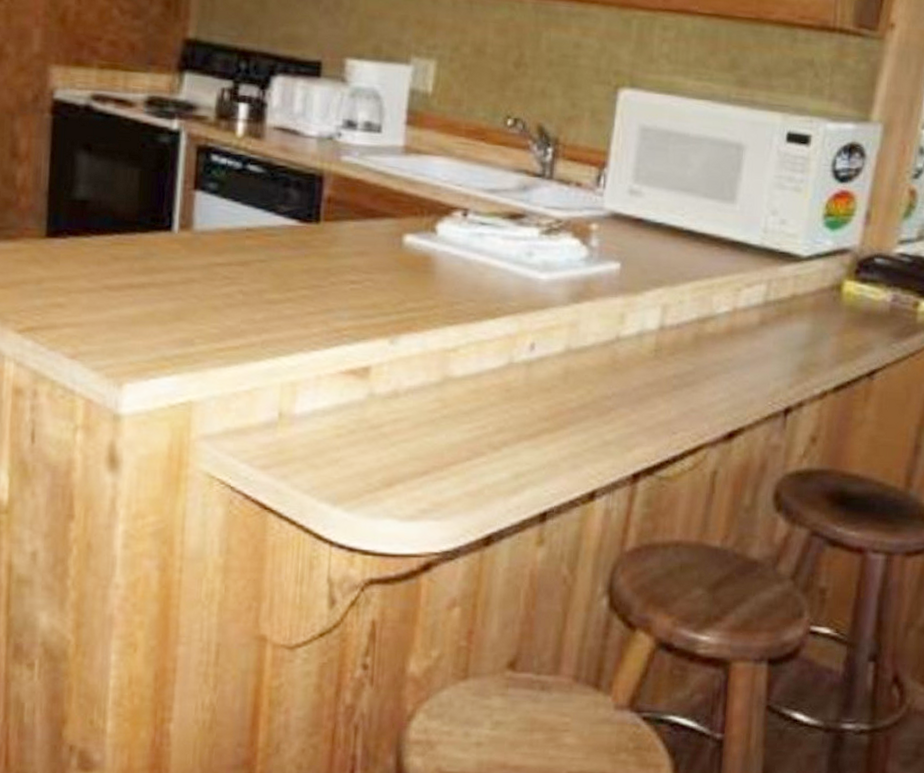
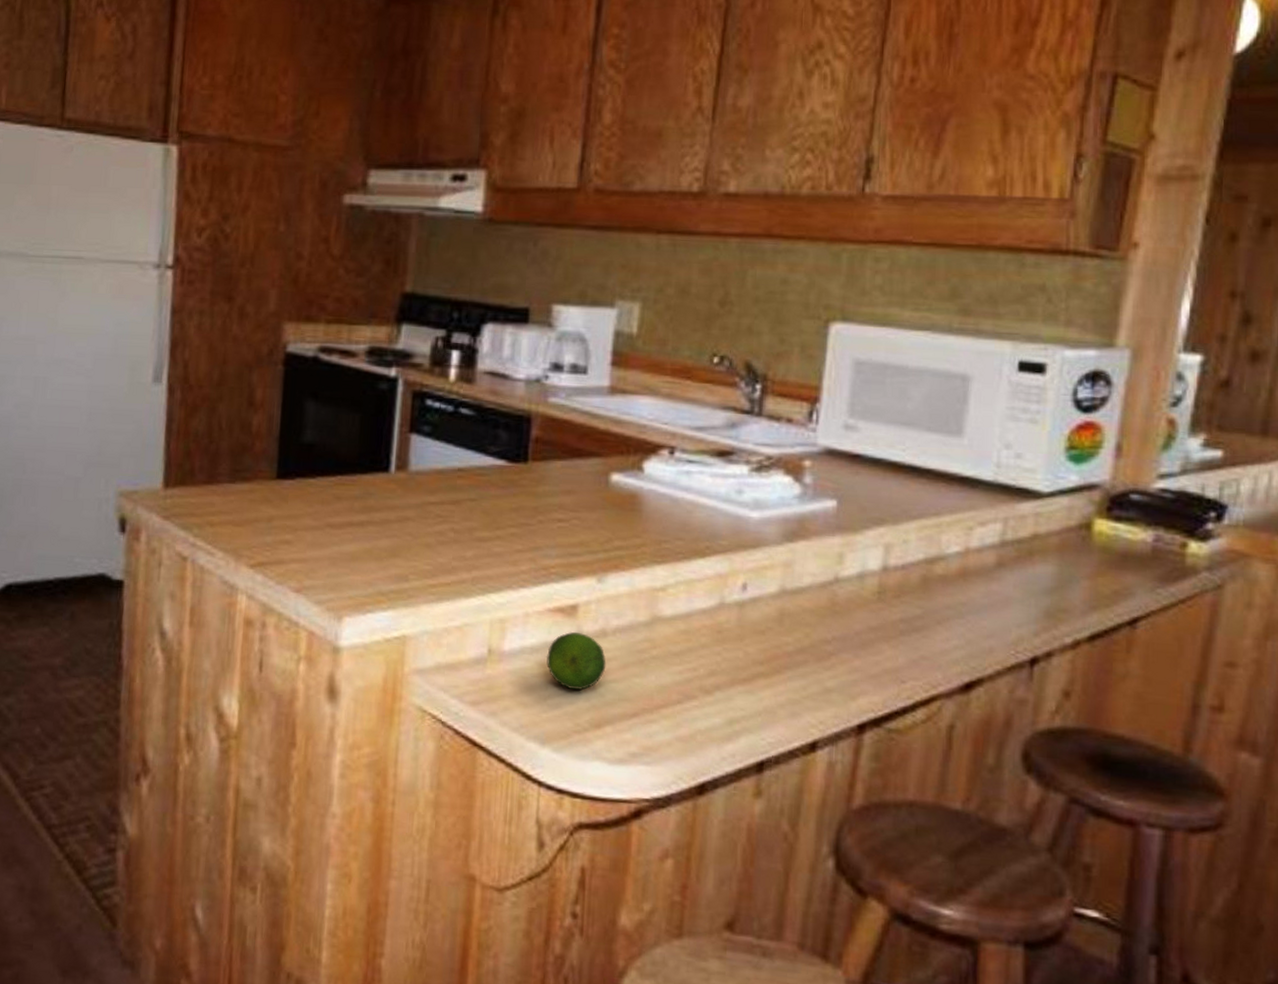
fruit: none [338,393,398,451] -> present [546,631,606,690]

